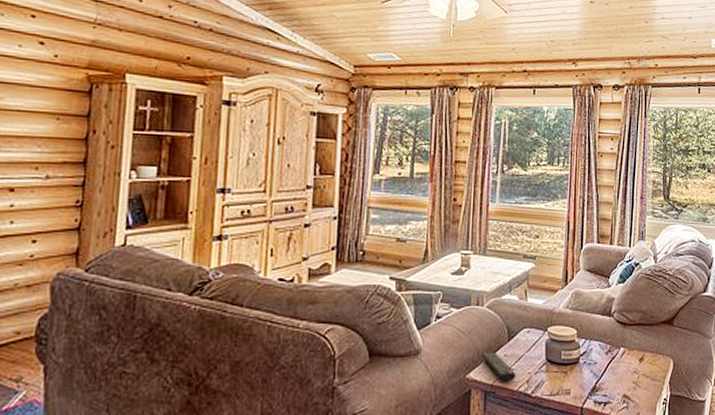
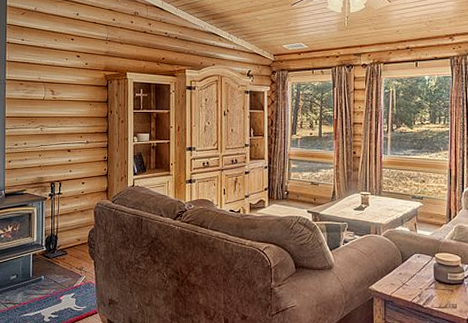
remote control: present [481,353,516,382] -> none [380,271,410,294]

